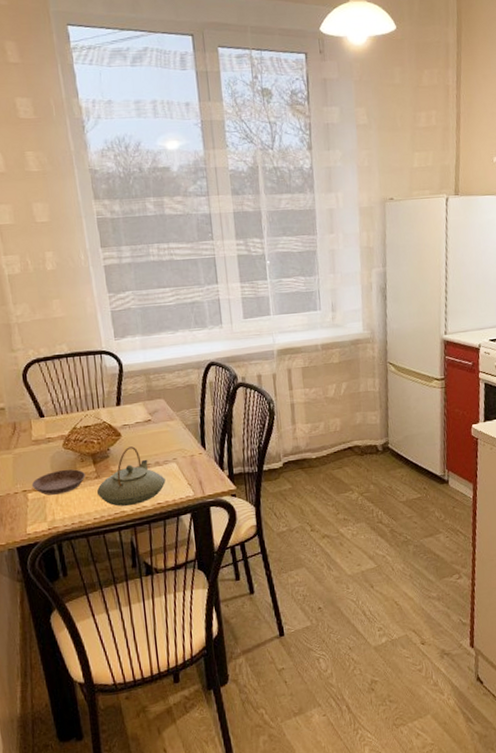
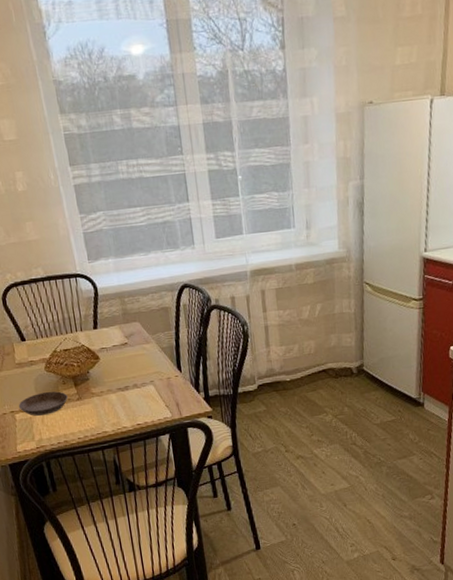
teapot: present [96,446,166,506] -> none [79,369,144,427]

